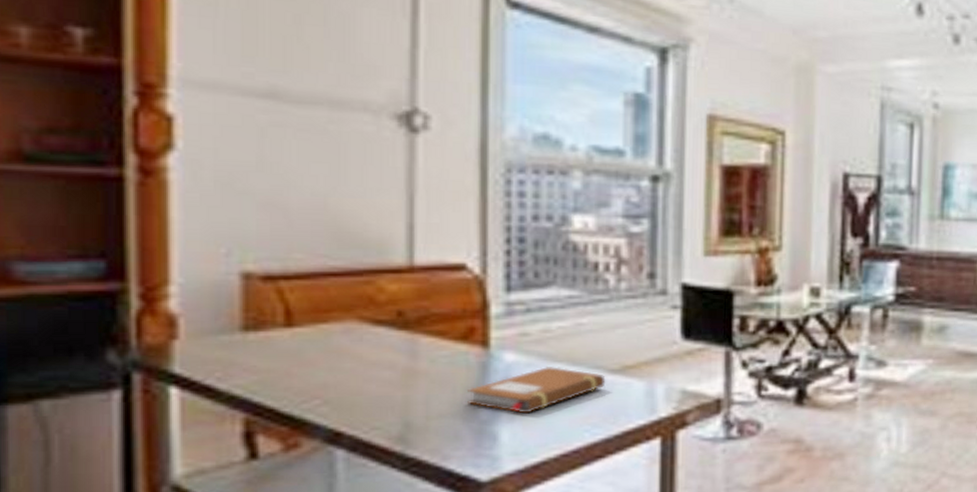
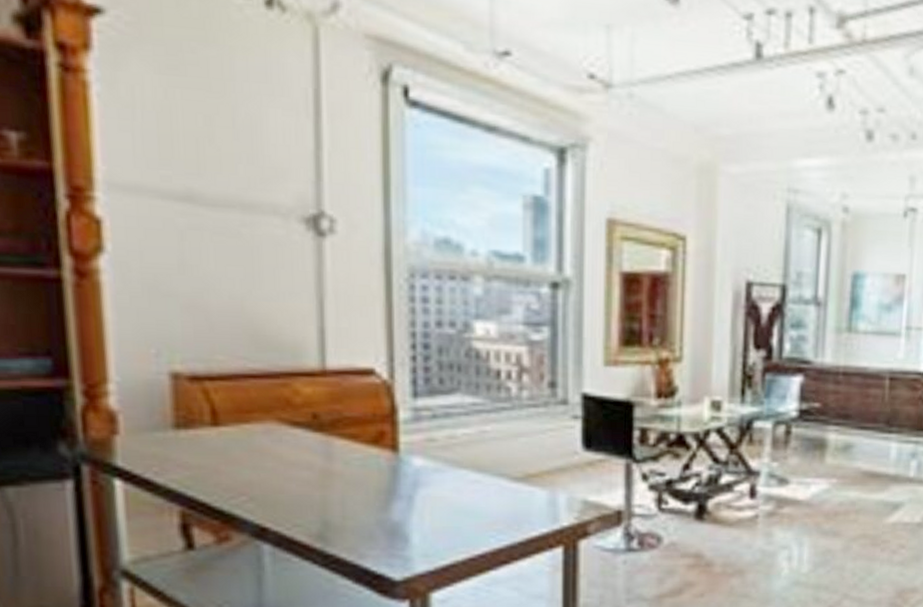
notebook: present [467,366,606,414] -> none [380,471,509,518]

